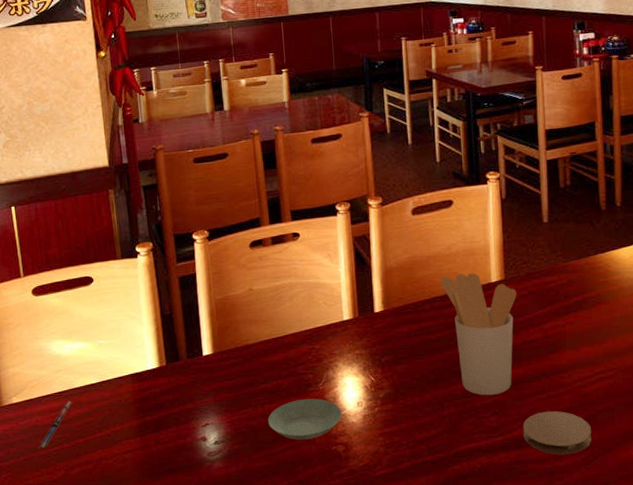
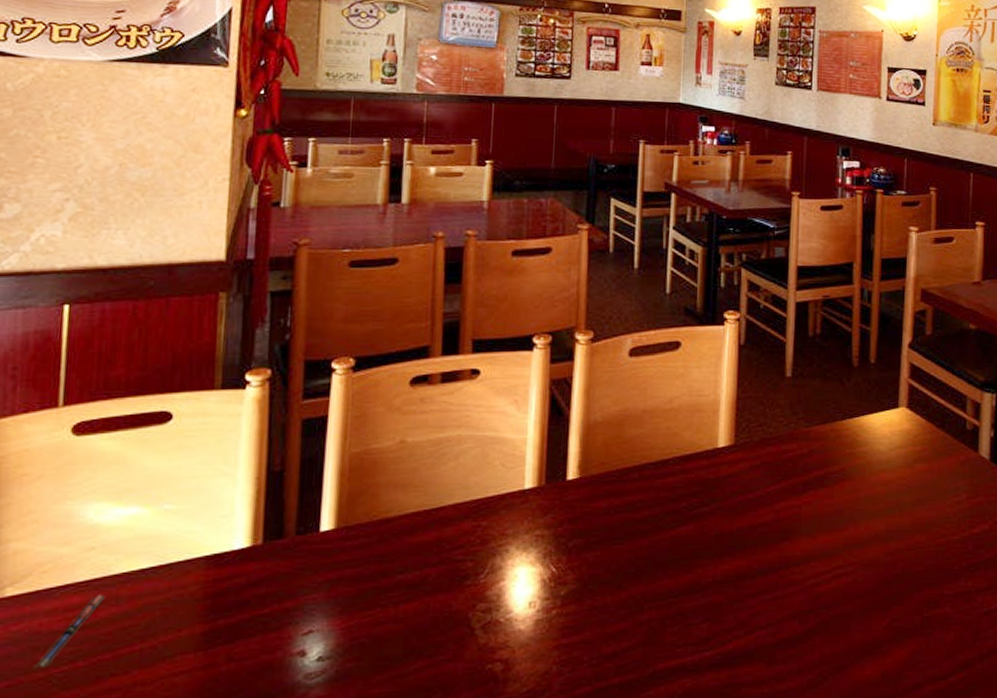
saucer: present [268,399,342,440] -> none [401,596,506,655]
utensil holder: present [440,272,517,396] -> none [655,434,747,595]
coaster: present [522,410,592,455] -> none [739,616,823,675]

